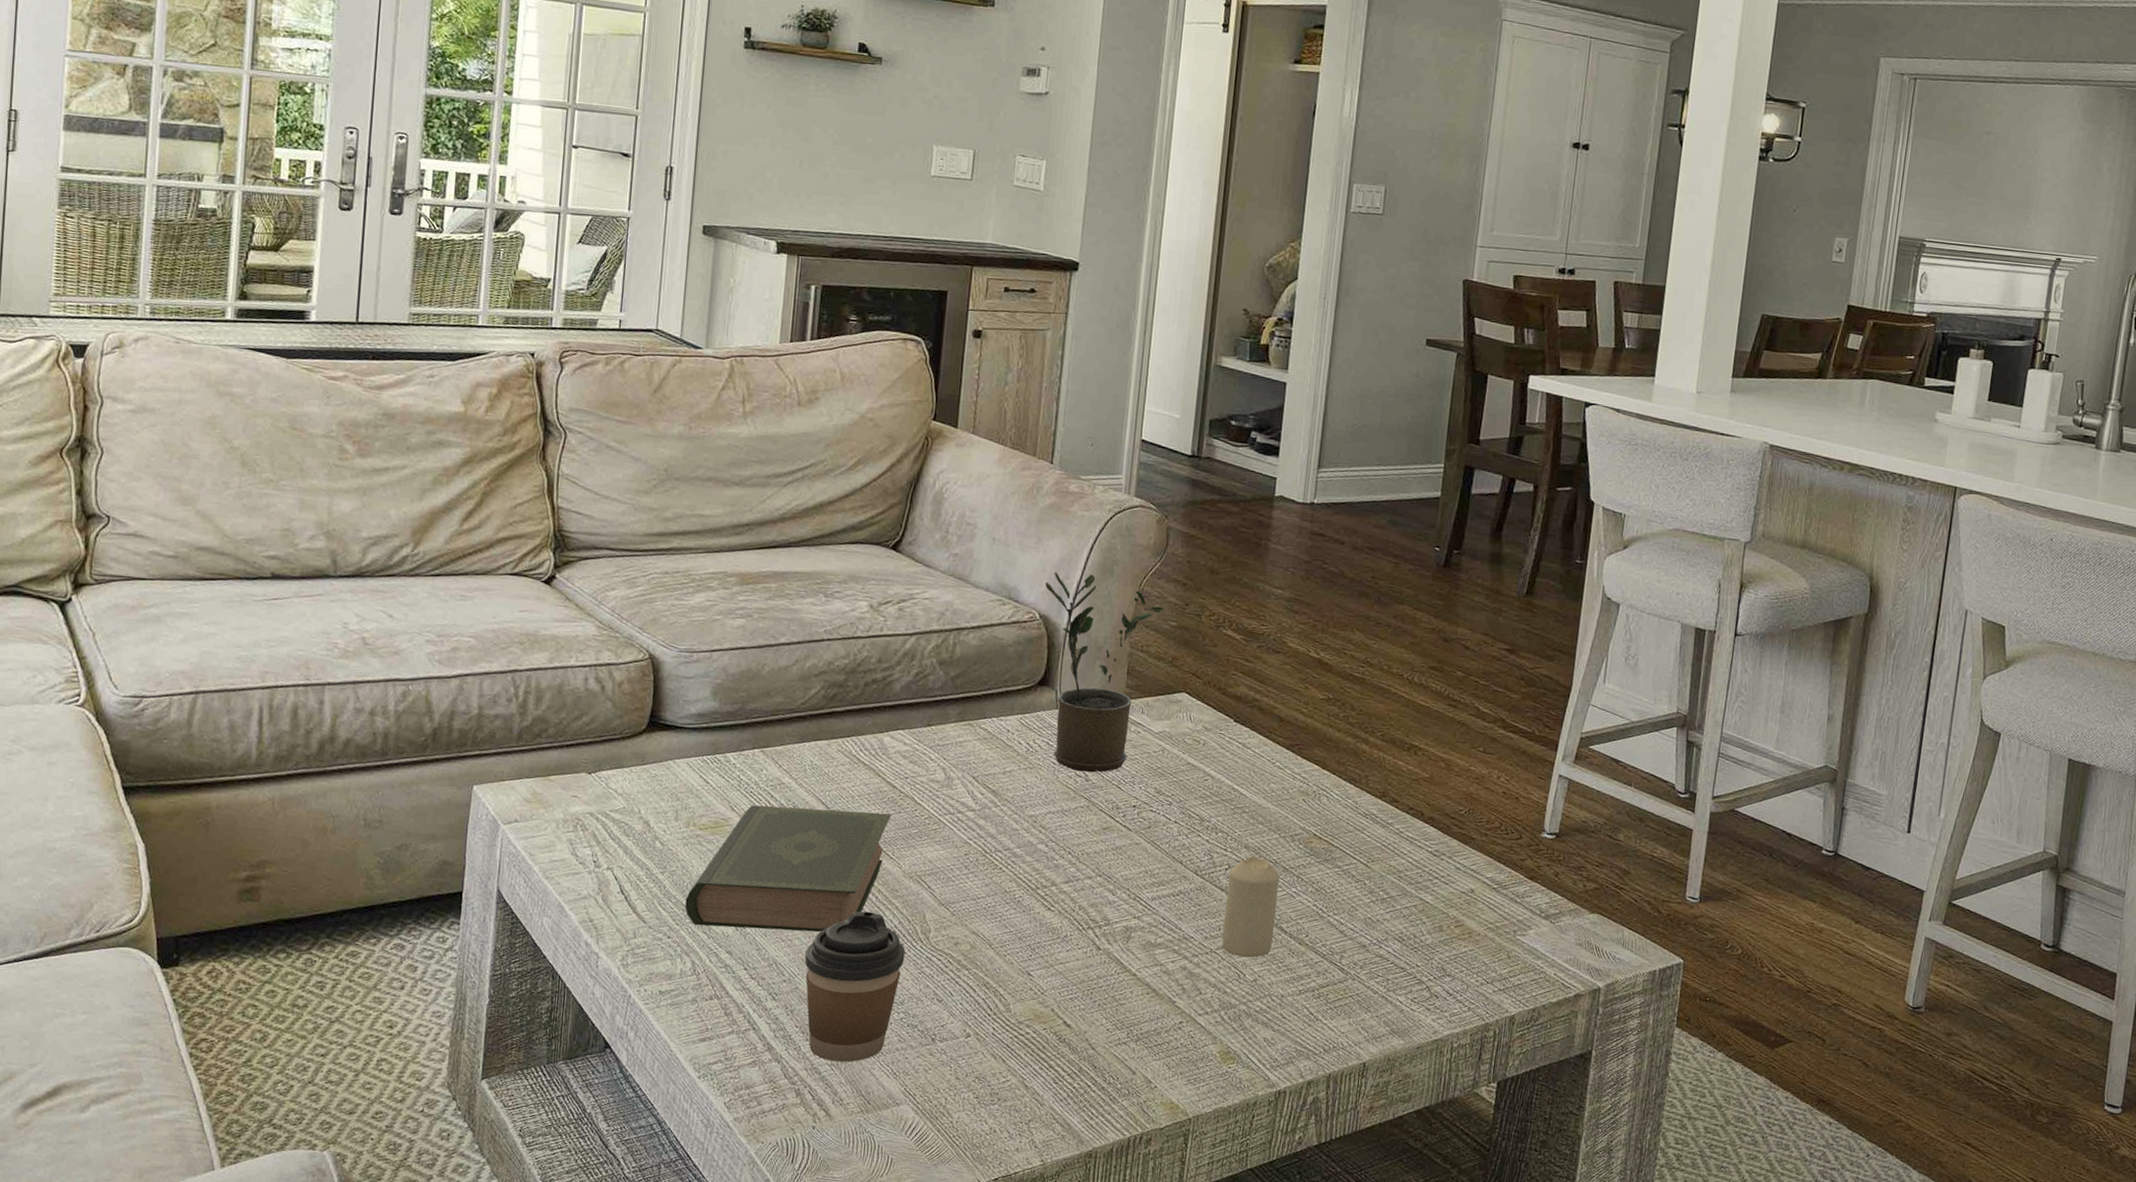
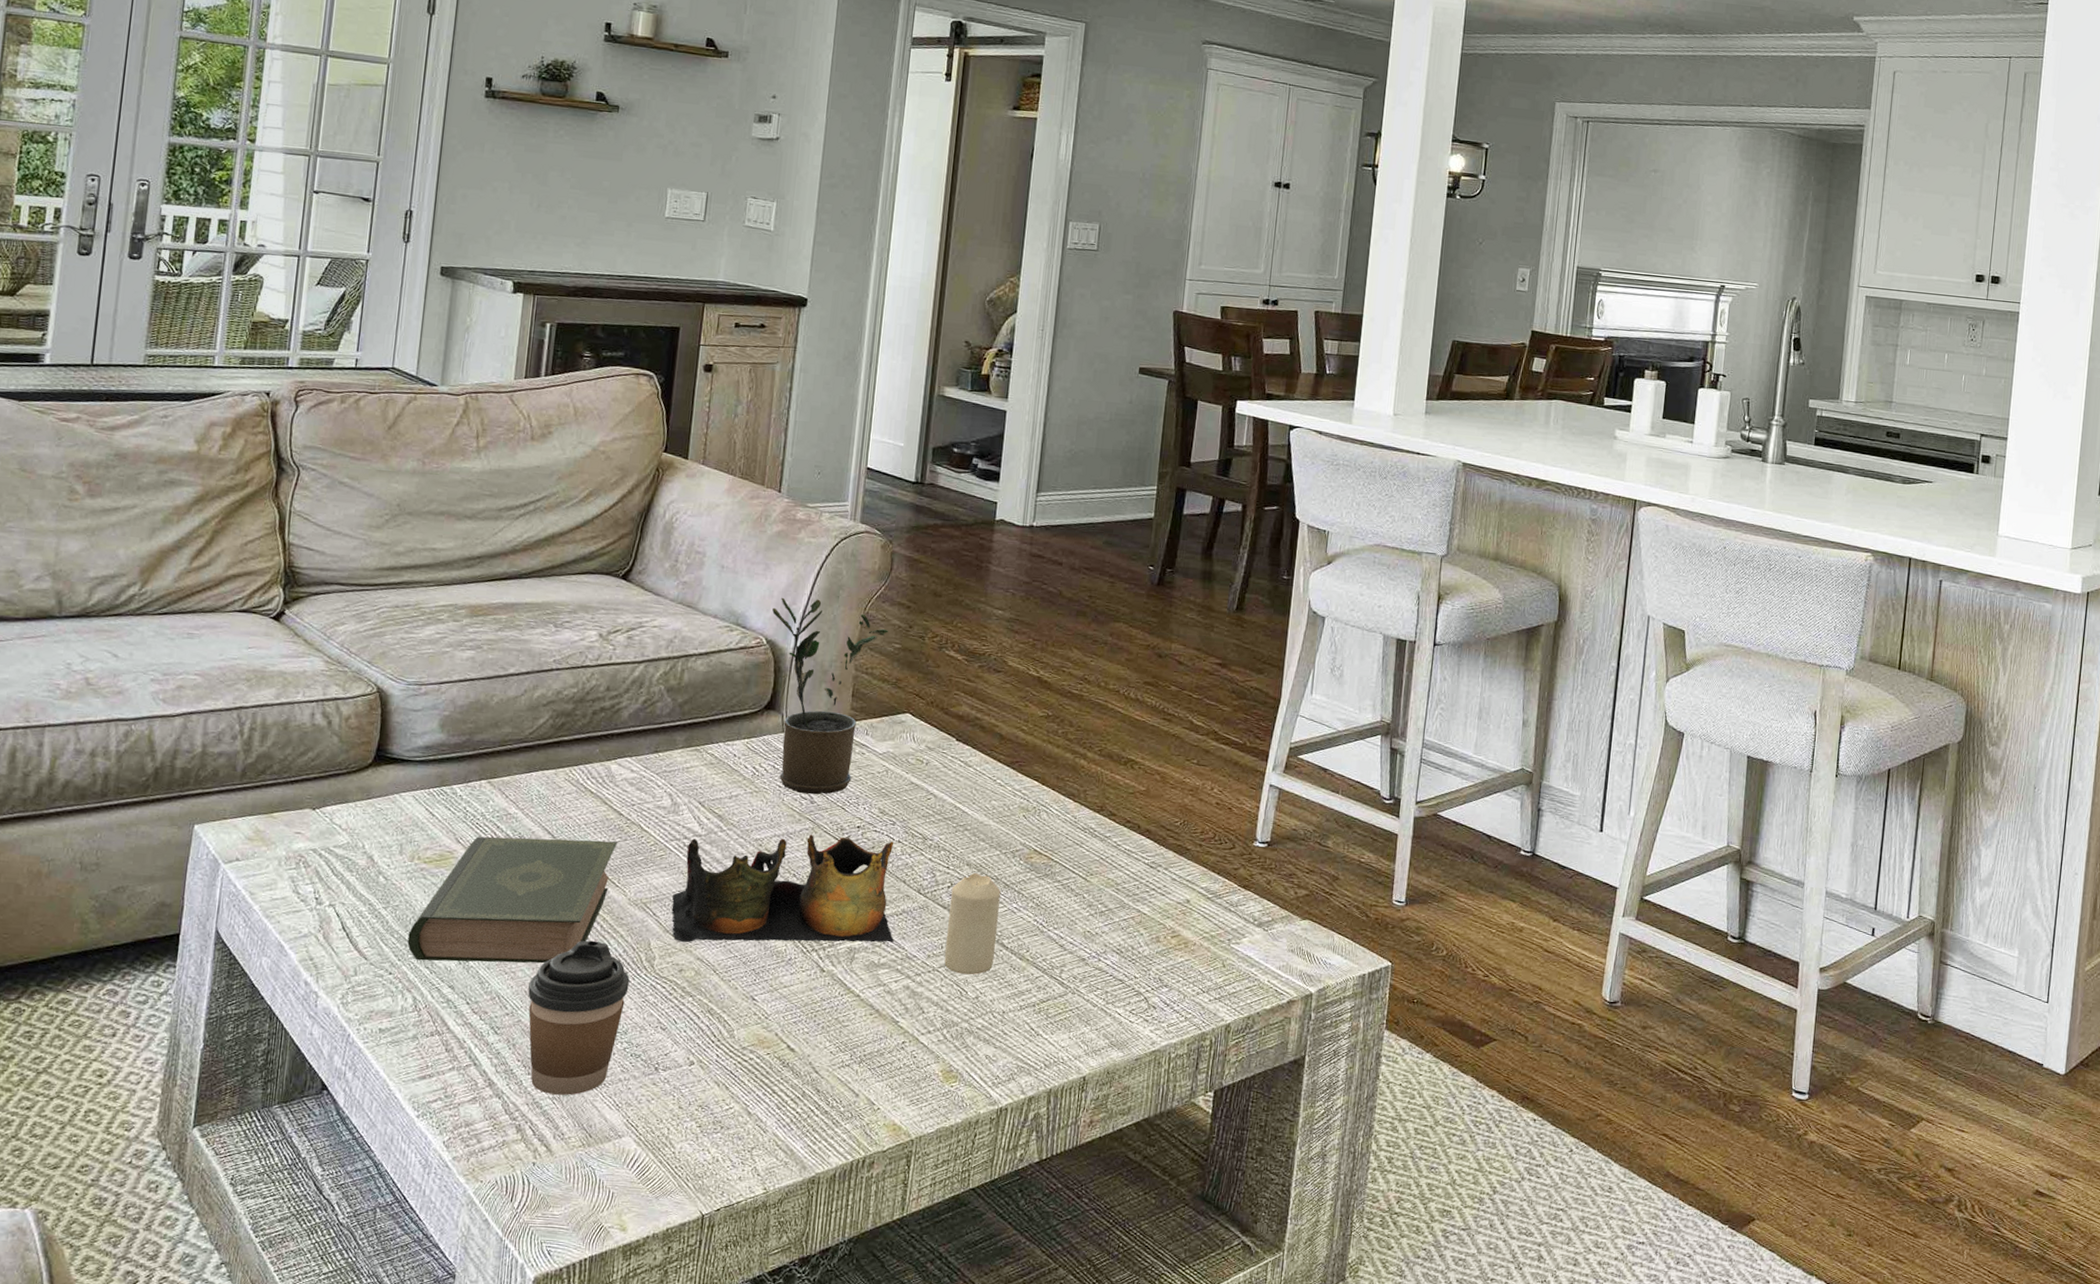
decorative bowl: none [946,812,1171,923] -> present [671,834,894,943]

